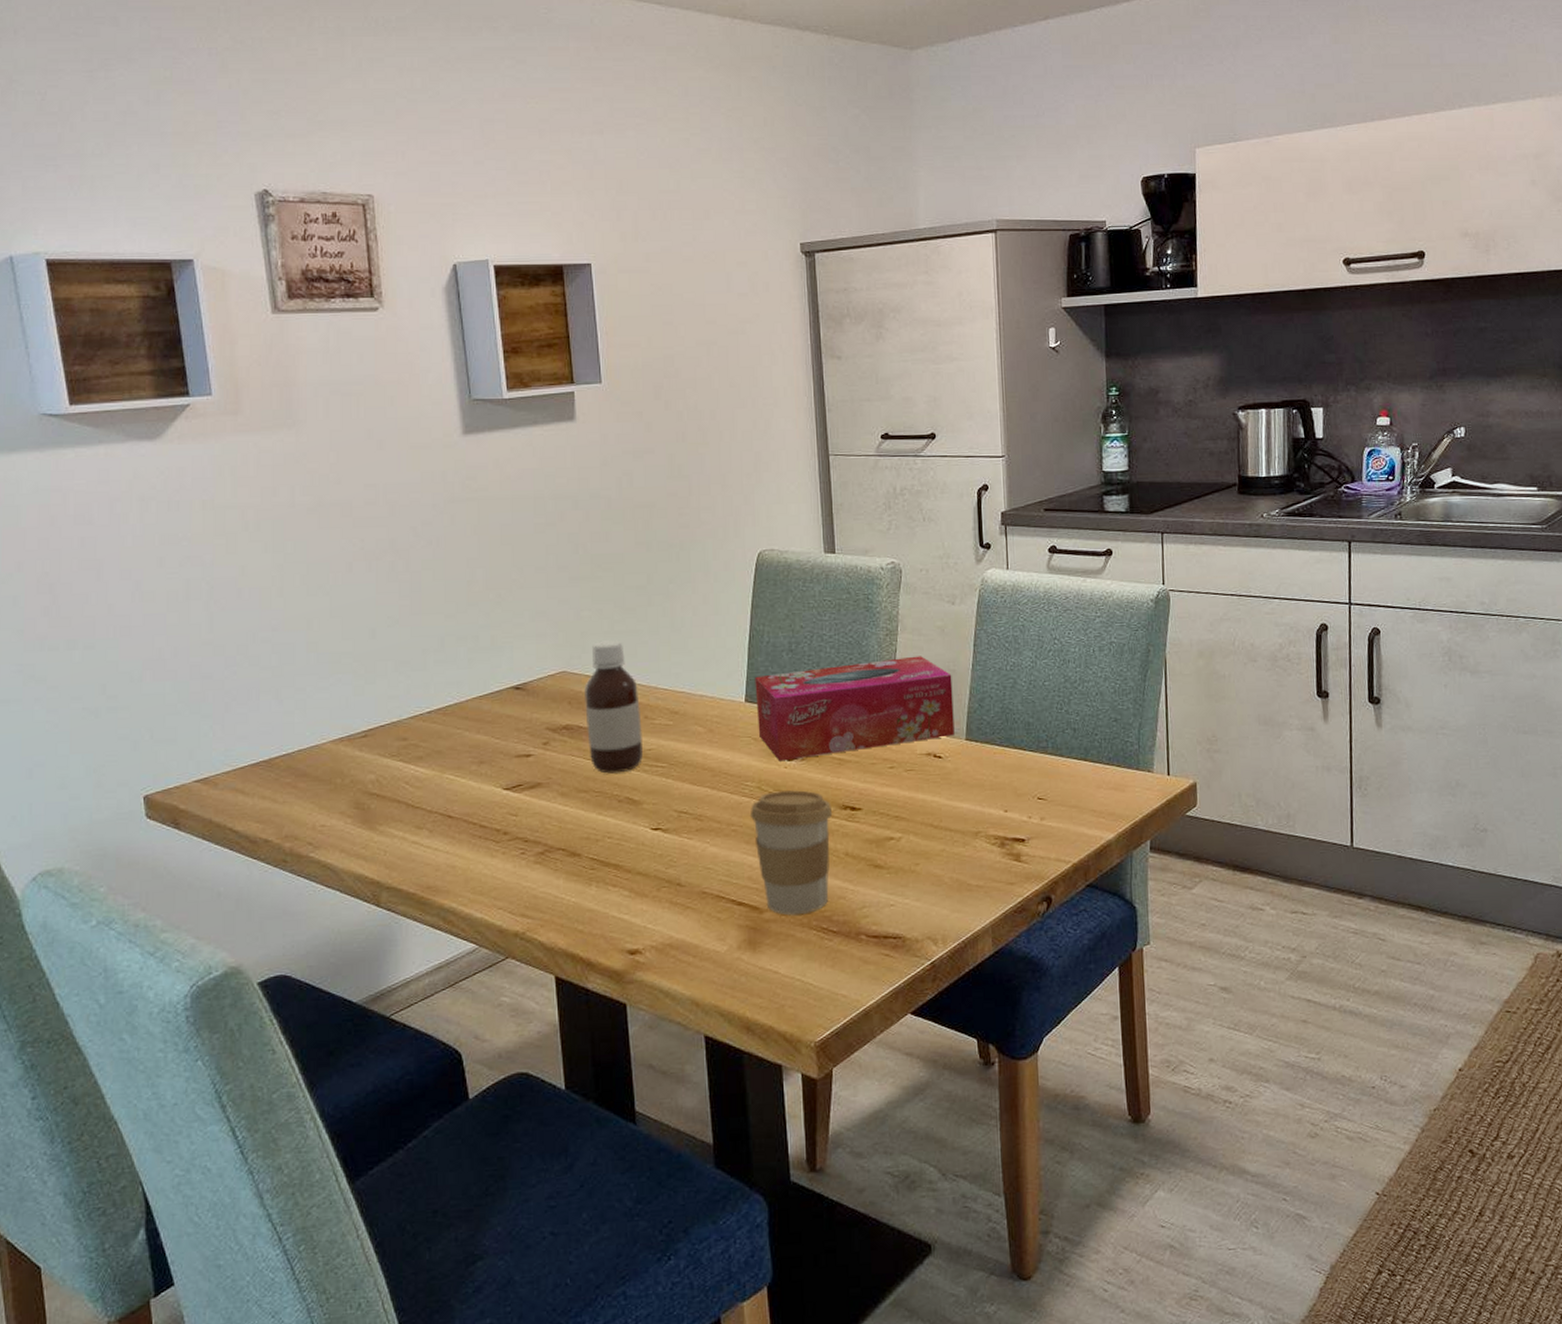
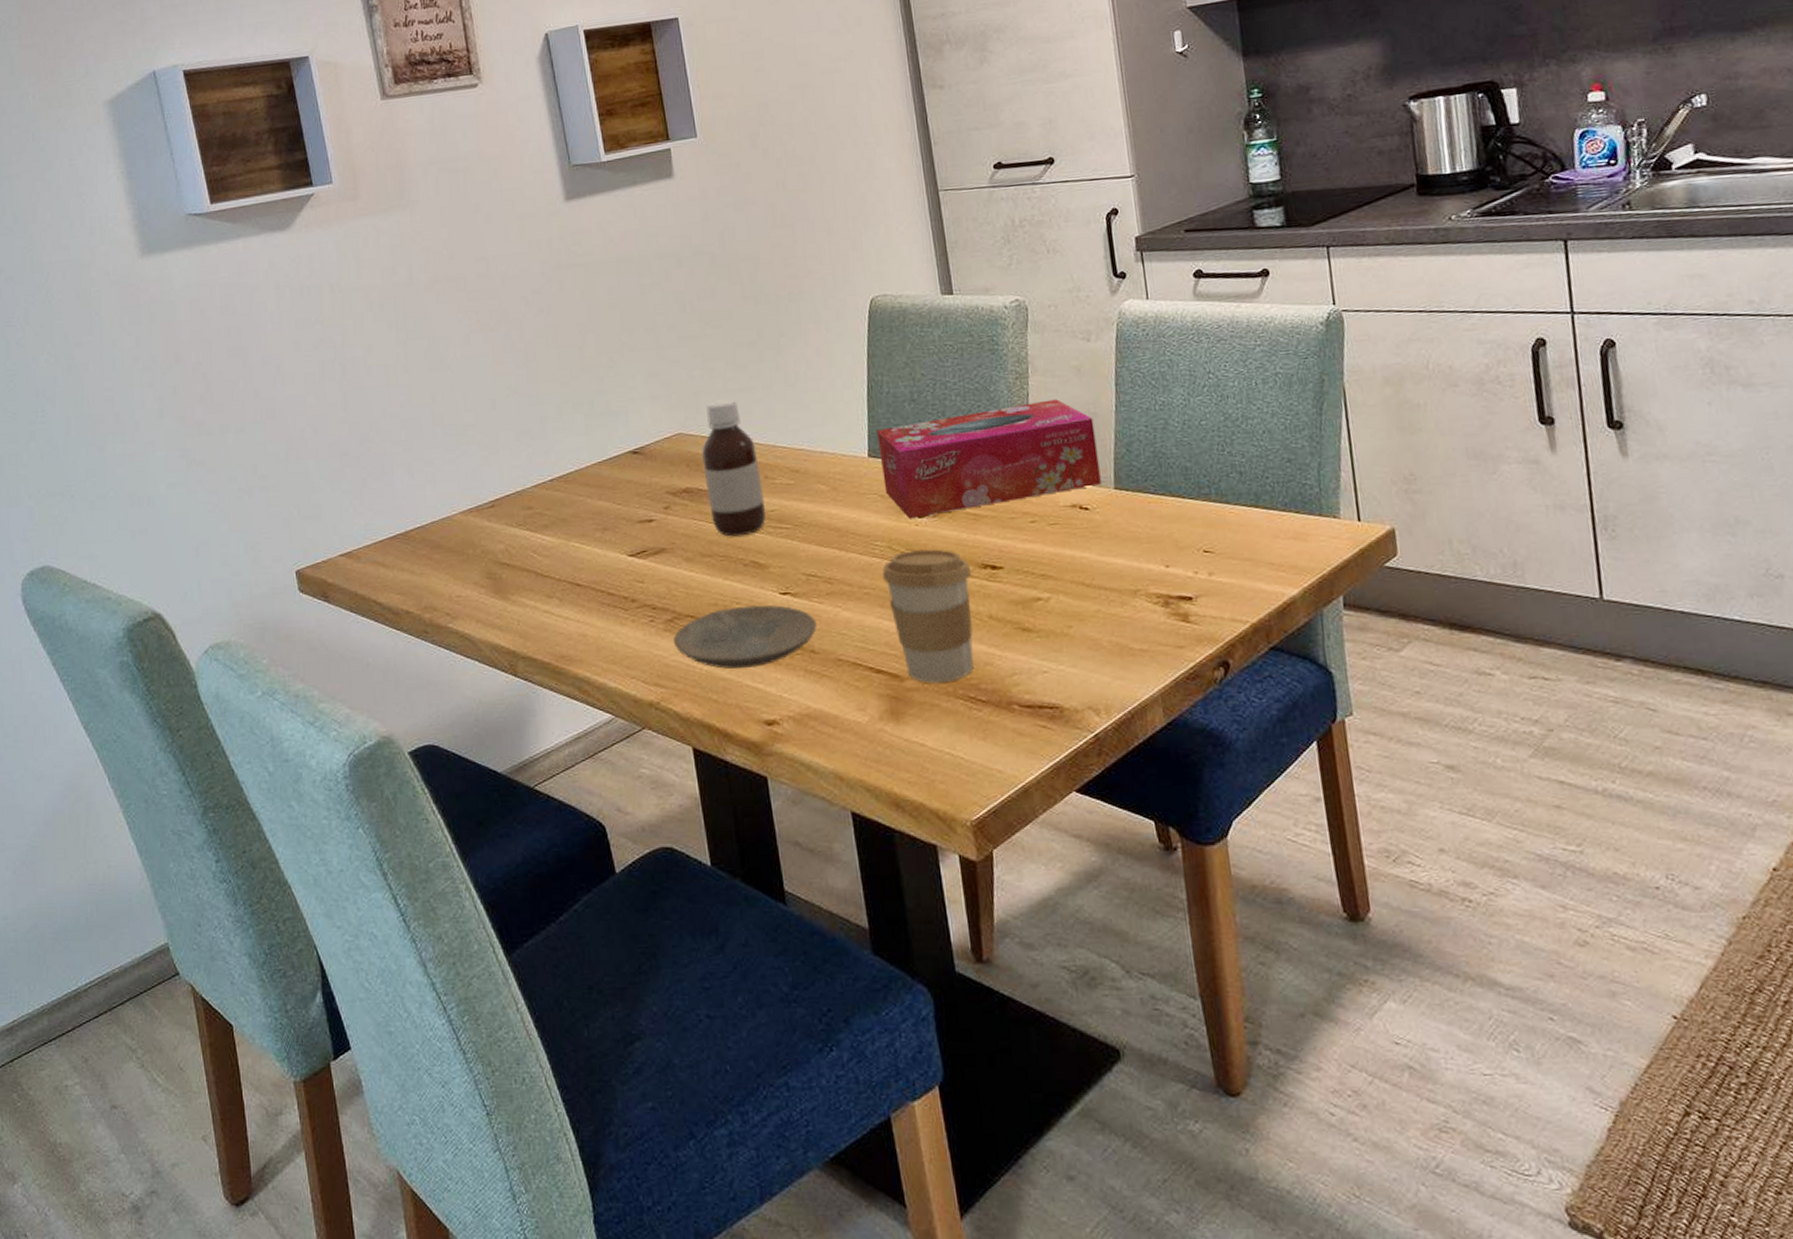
plate: none [544,839,685,901] -> present [674,604,817,670]

